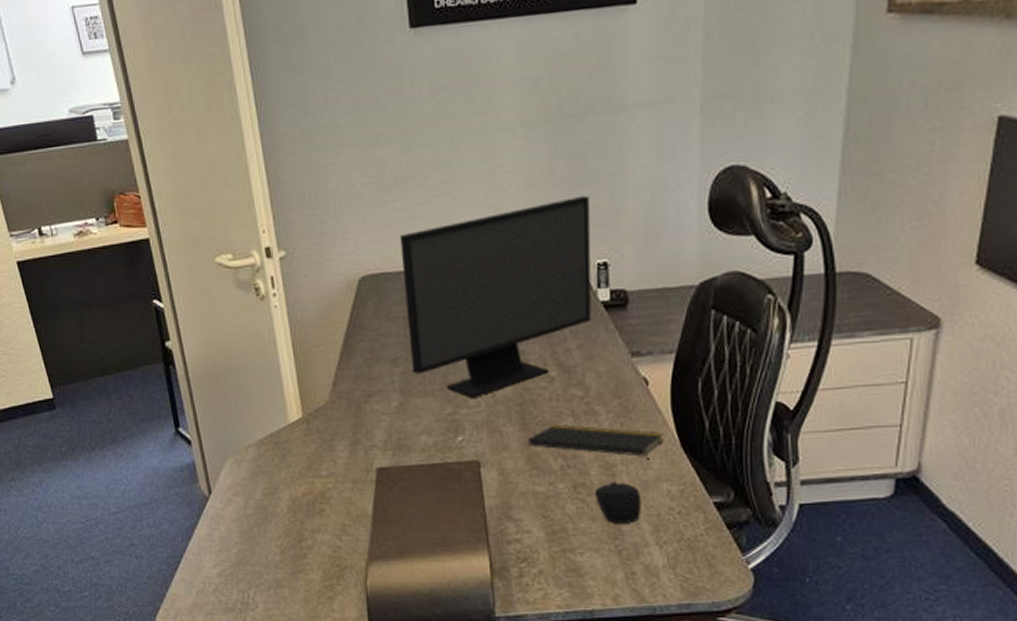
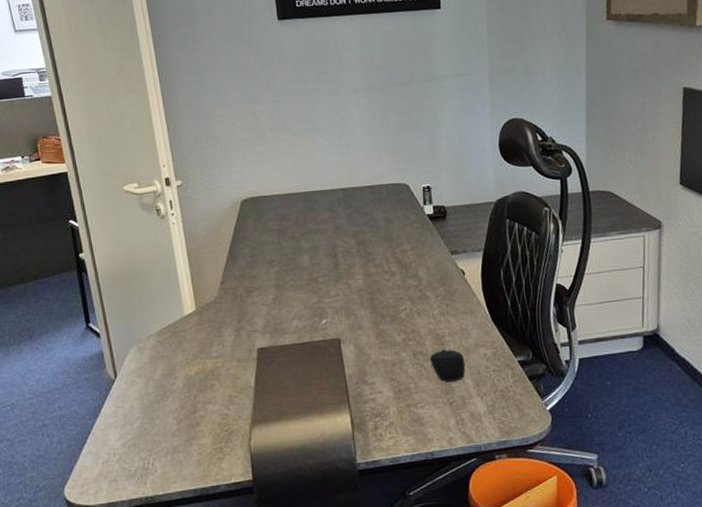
computer monitor: present [400,195,592,398] -> none [273,138,421,289]
notepad: present [528,425,664,460] -> none [377,307,479,331]

